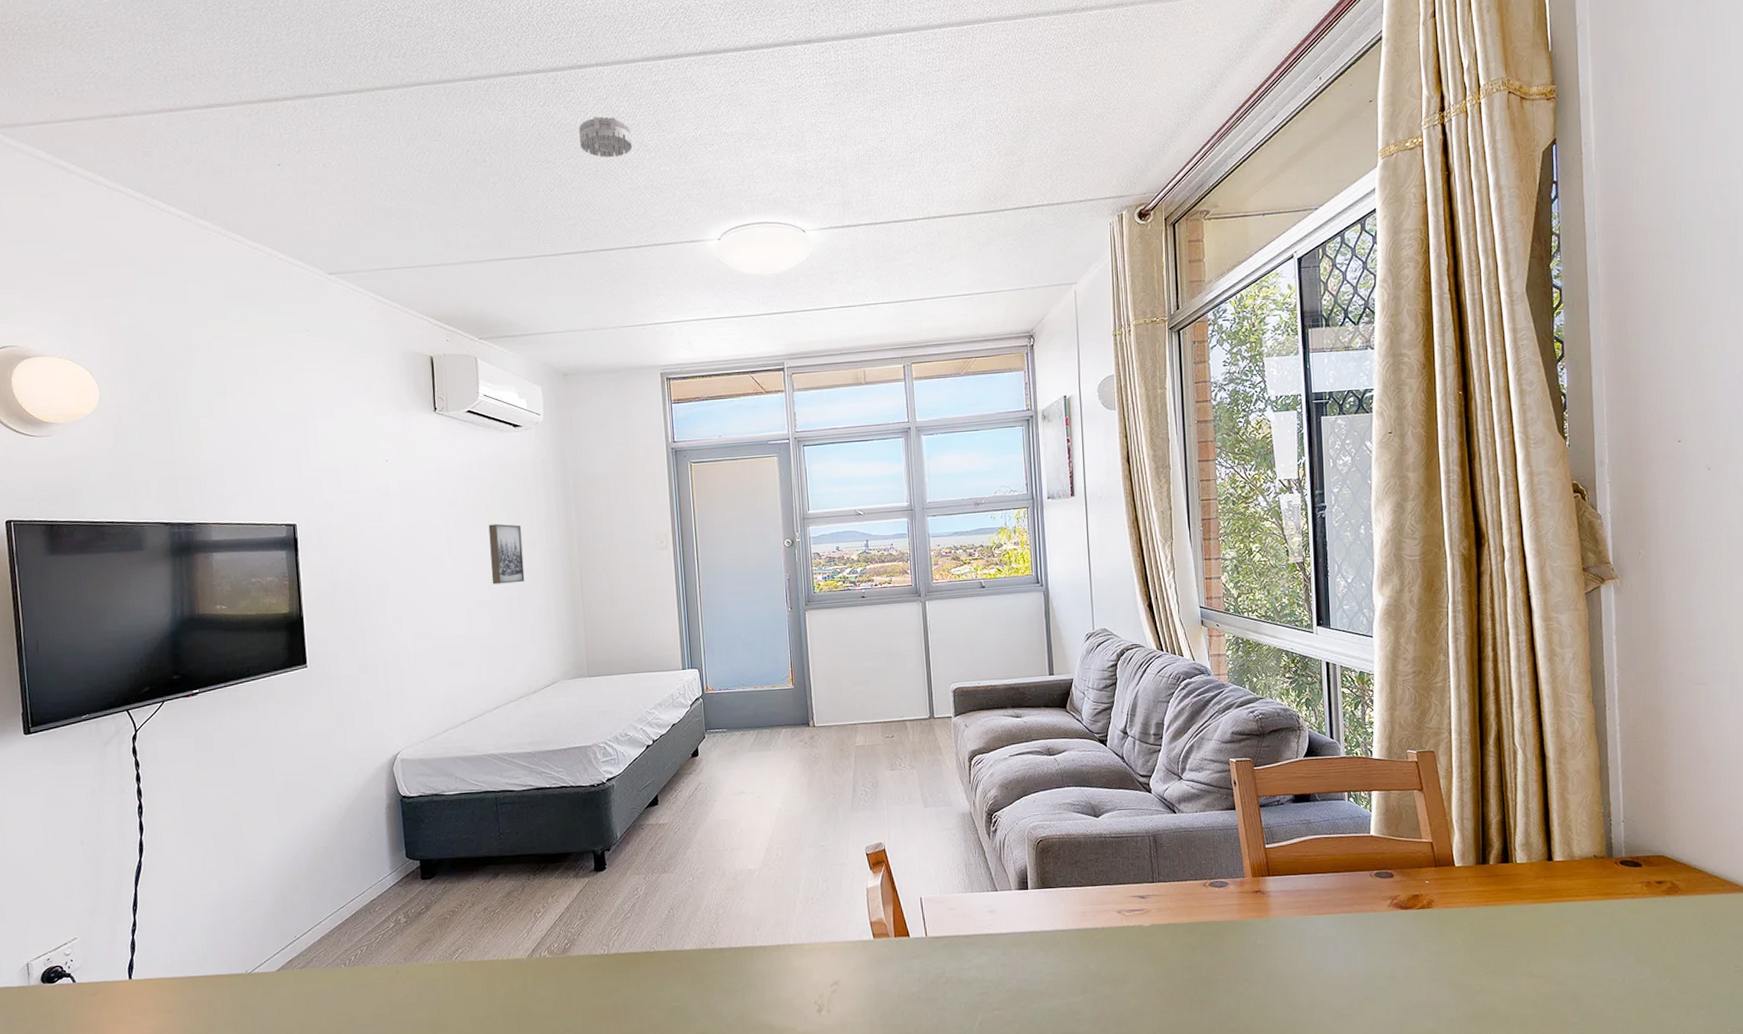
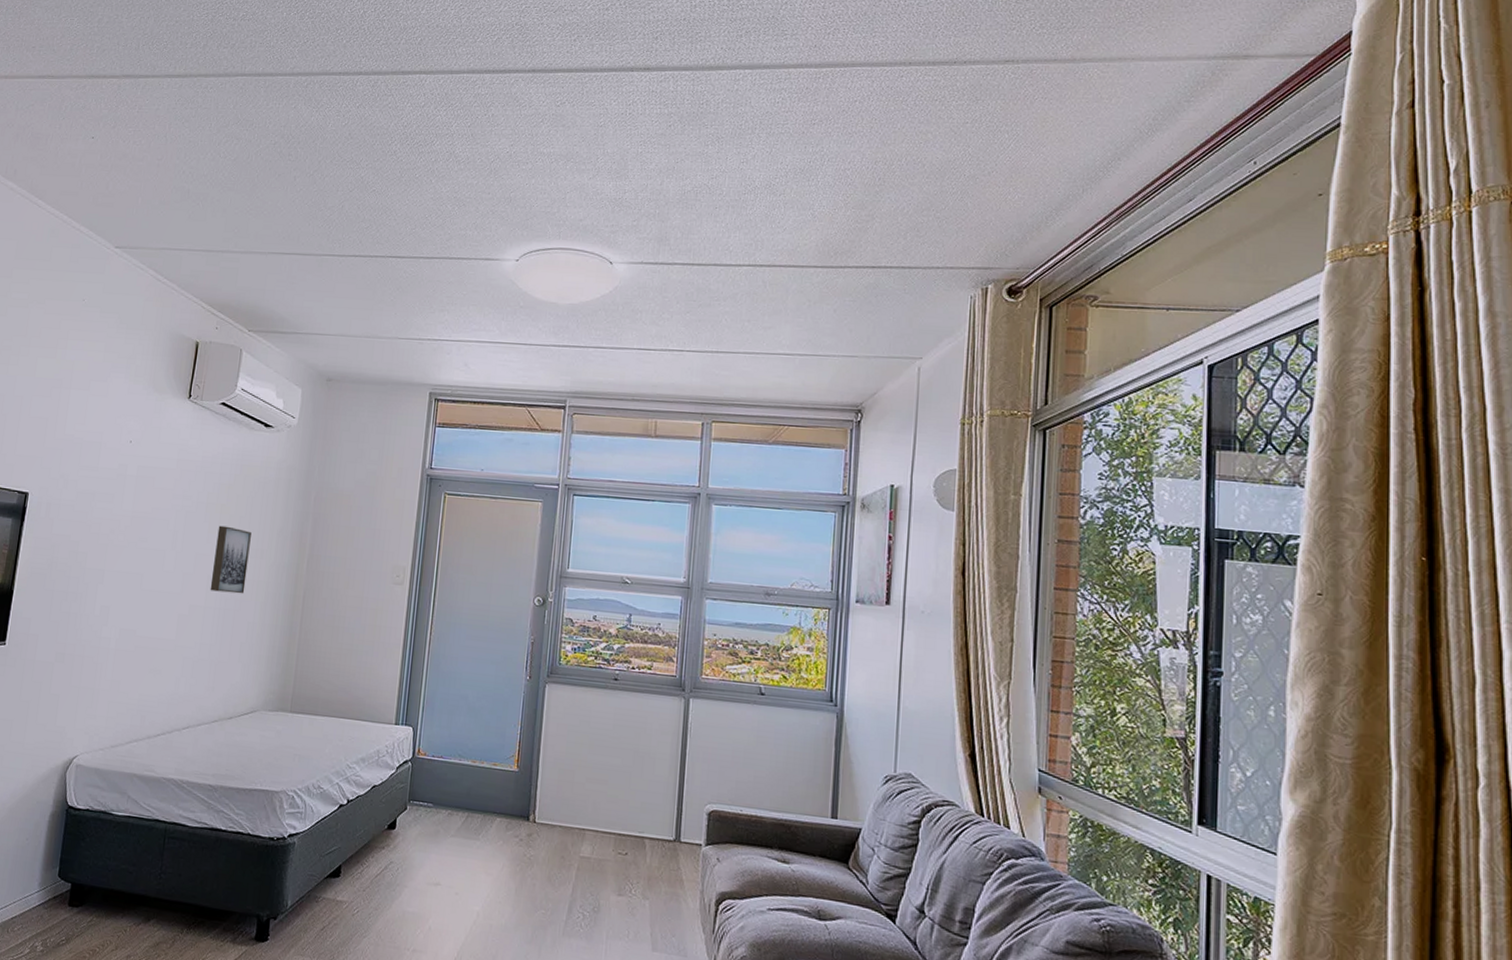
smoke detector: present [579,116,633,158] -> none [389,123,444,165]

